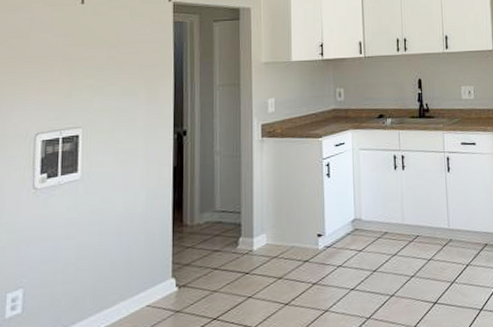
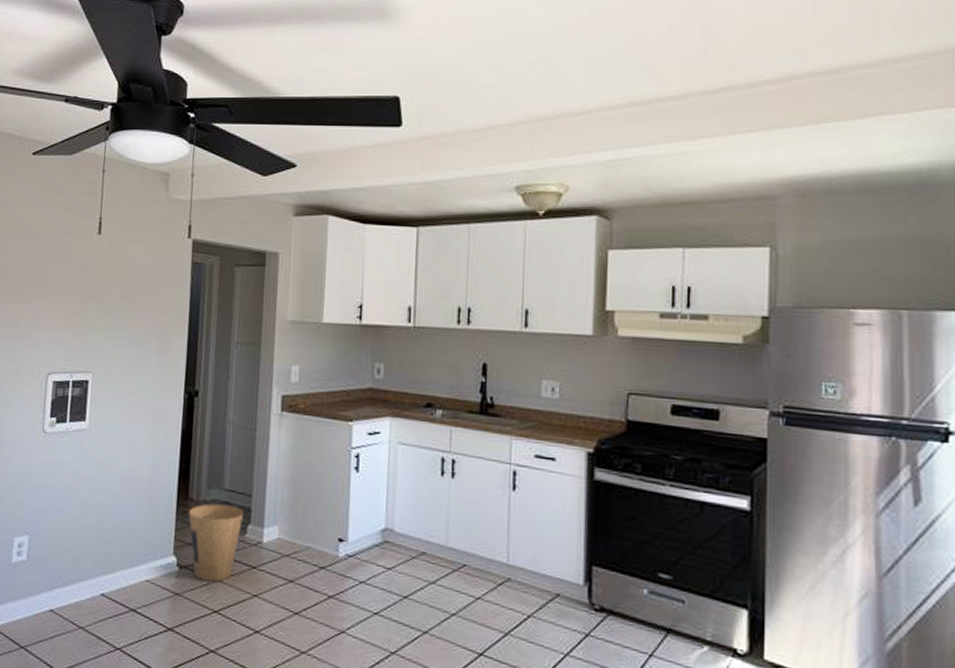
trash can: none [183,224,235,295] -> present [188,504,244,582]

